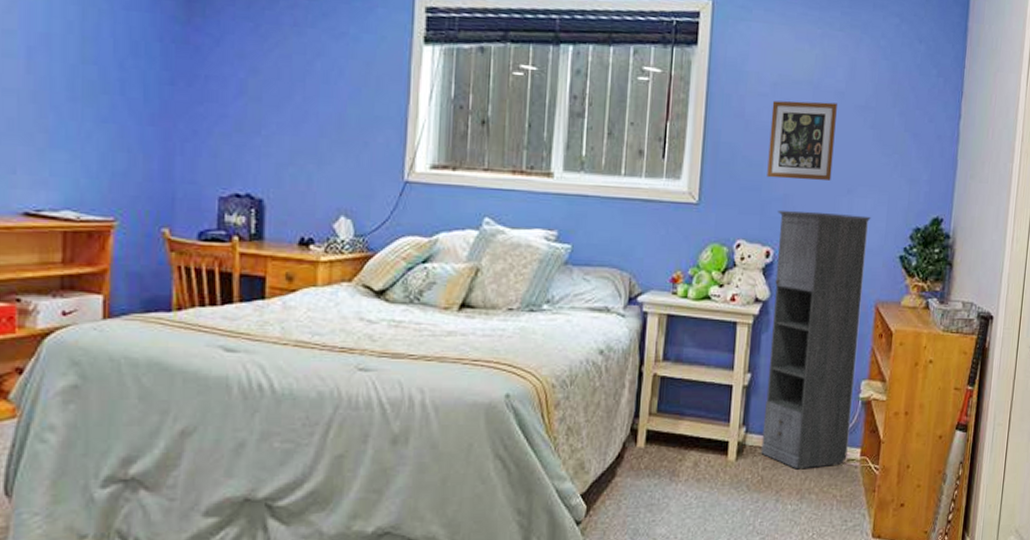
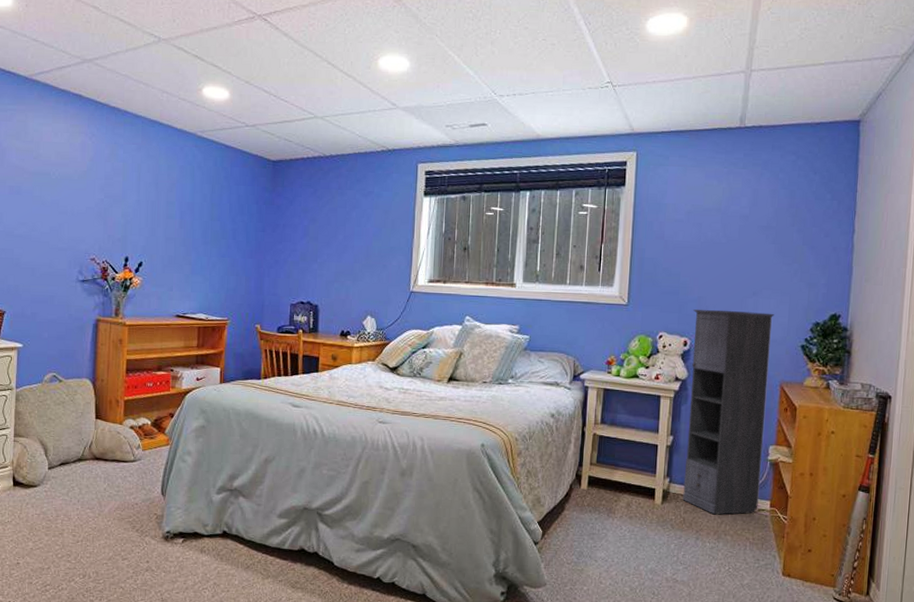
picture frame: present [767,100,837,181] -> none [683,224,742,286]

